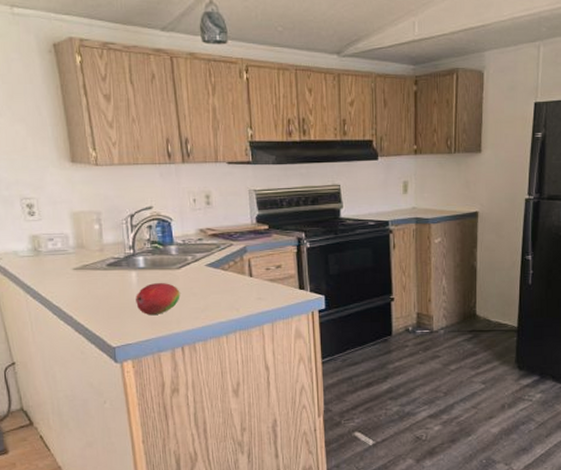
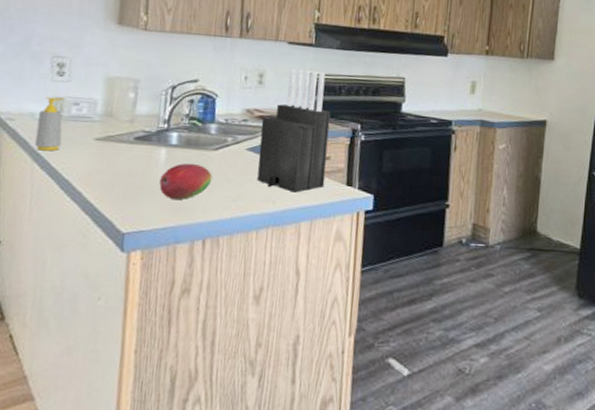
soap bottle: none [21,235,47,284] -> present [34,96,64,151]
knife block: none [215,186,280,300] -> present [257,68,331,193]

